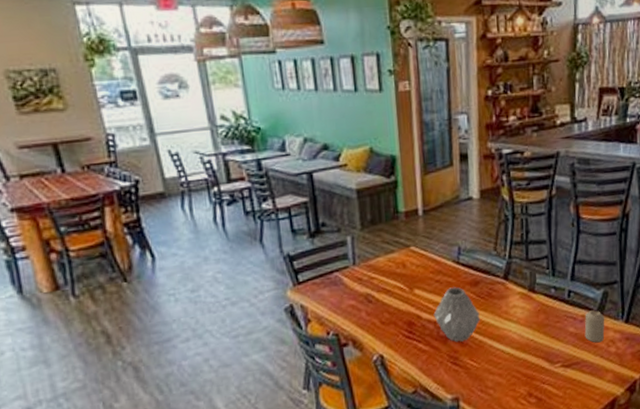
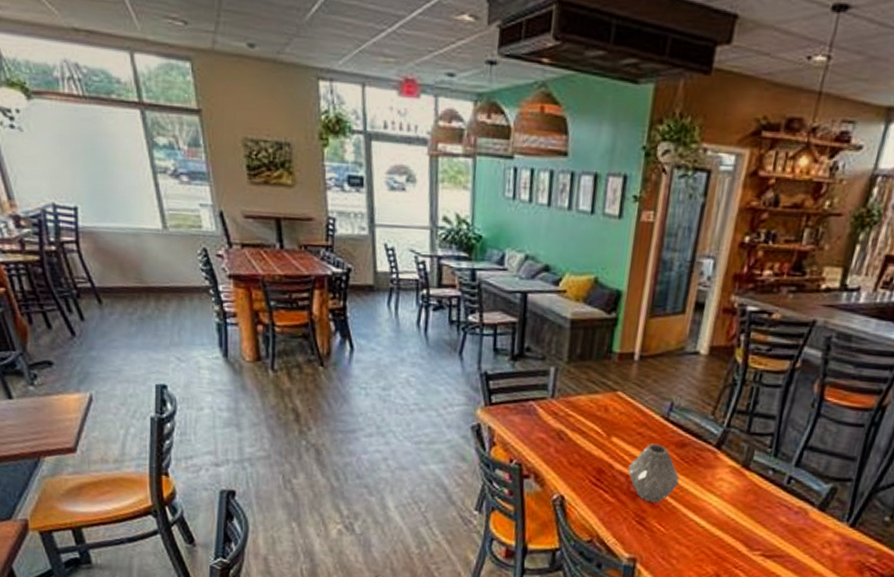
candle: present [584,310,605,343] -> none [796,504,827,541]

